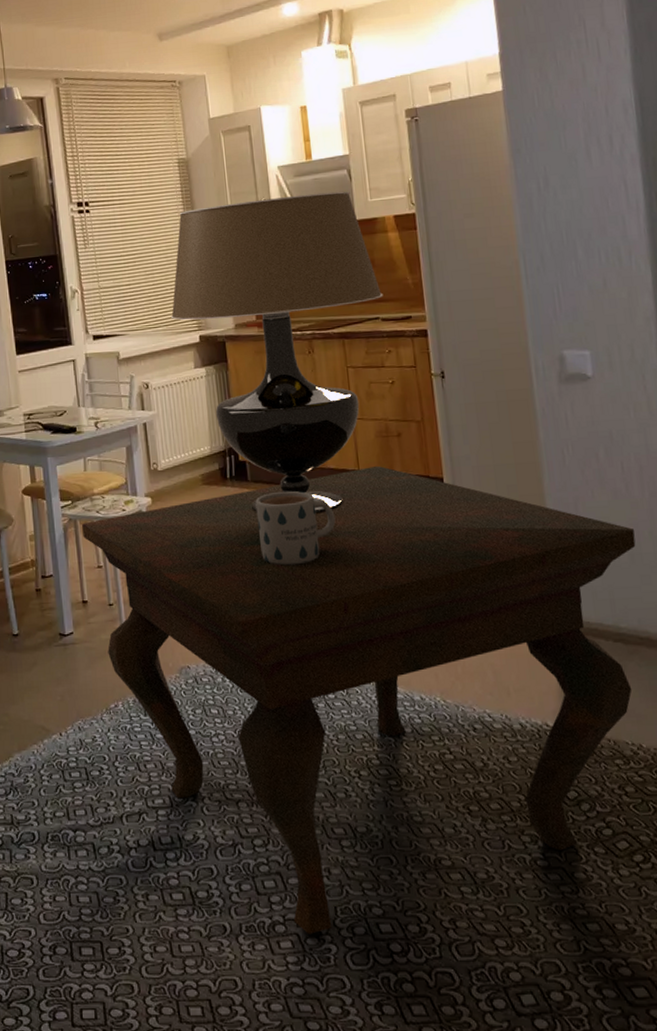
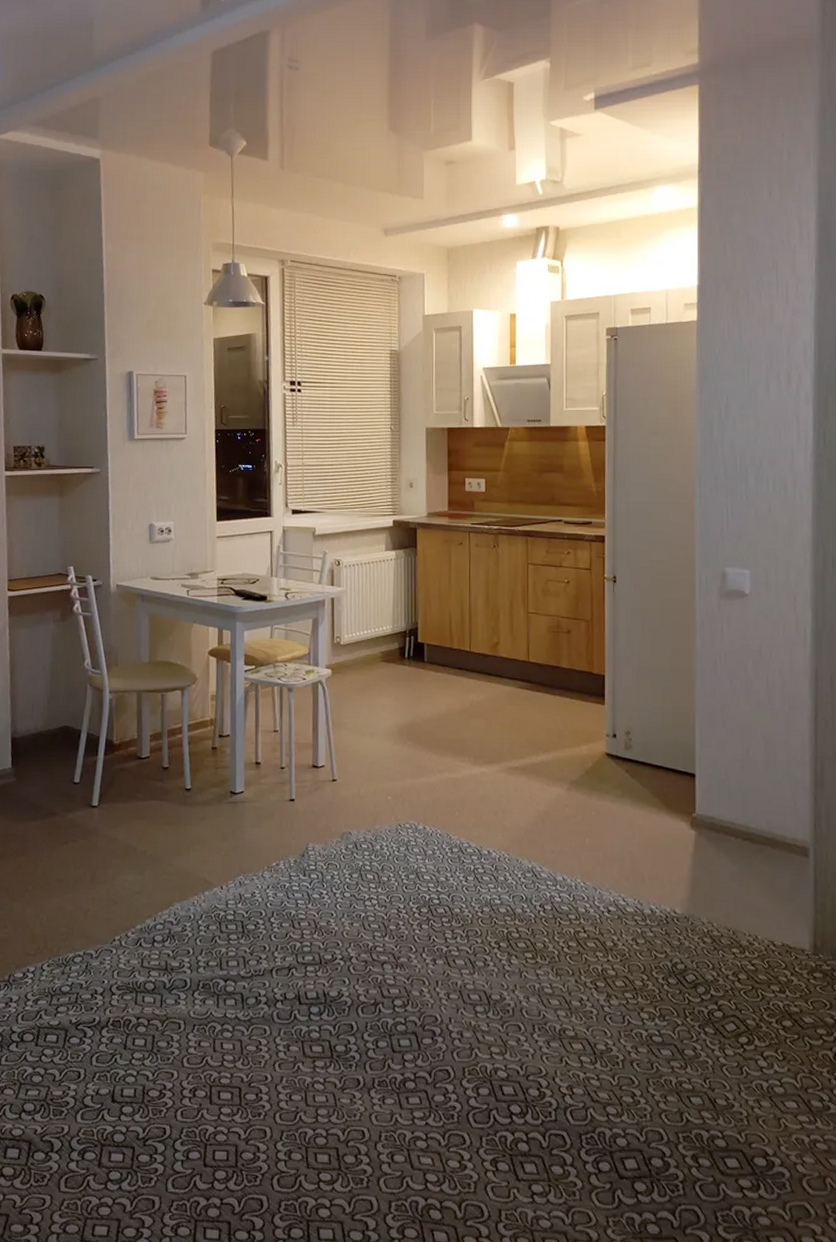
side table: present [81,466,636,934] -> none [262,659,772,1092]
table lamp: present [170,191,383,512] -> none [367,397,568,697]
mug: present [255,490,336,566] -> none [429,674,502,745]

